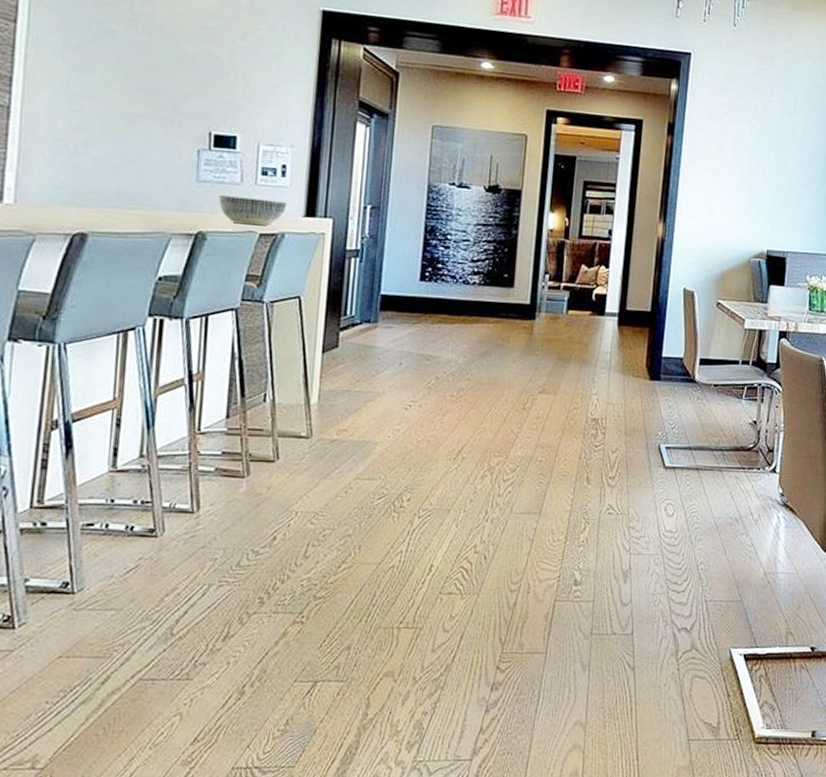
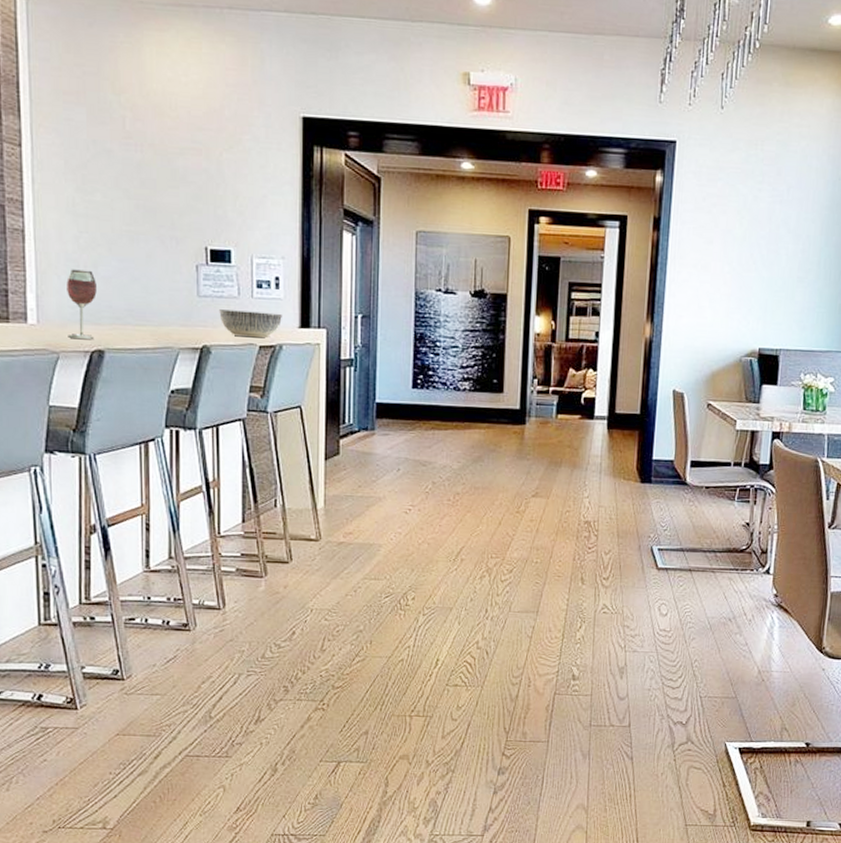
wineglass: none [49,148,86,222] -> present [67,269,97,340]

